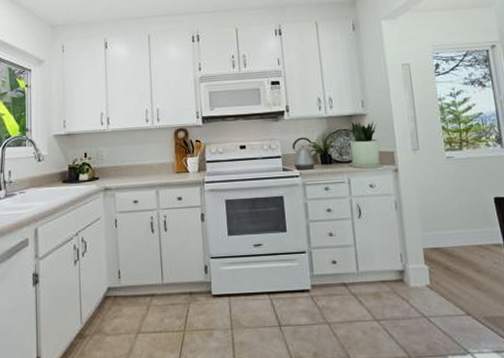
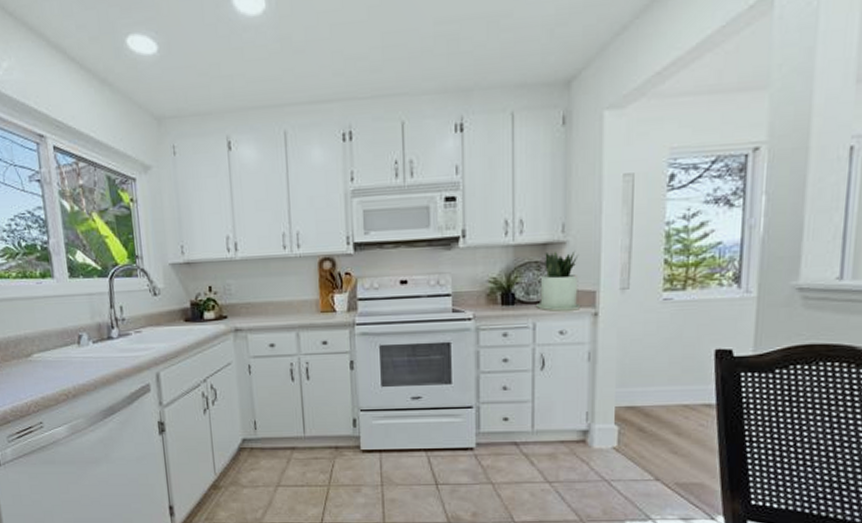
kettle: present [292,137,317,170] -> none [464,270,497,312]

